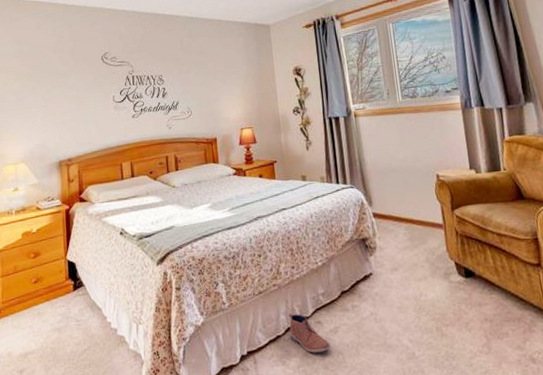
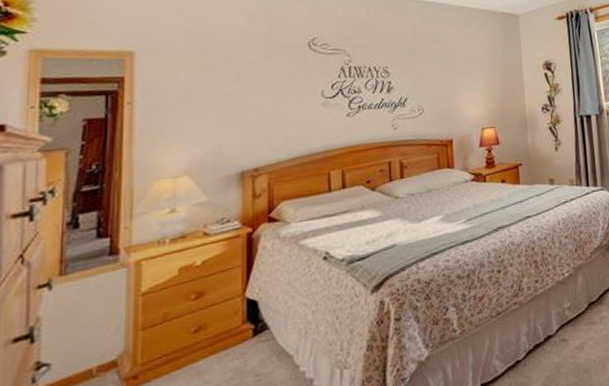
shoe: present [288,313,331,353] -> none [530,333,576,376]

